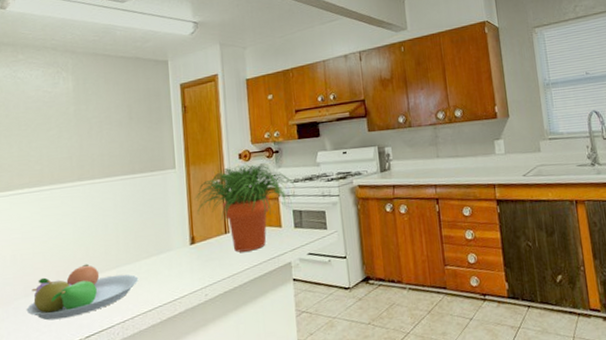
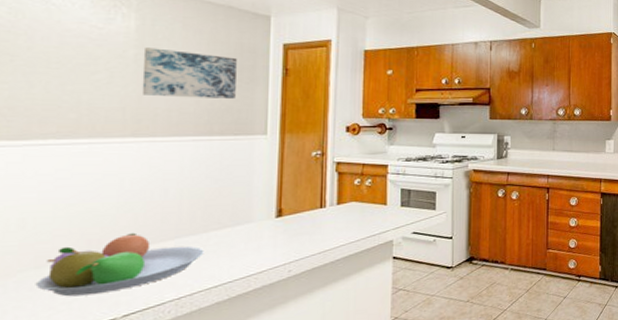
wall art: none [79,102,149,144] -> present [141,47,237,99]
potted plant: present [195,163,295,252] -> none [287,139,407,228]

